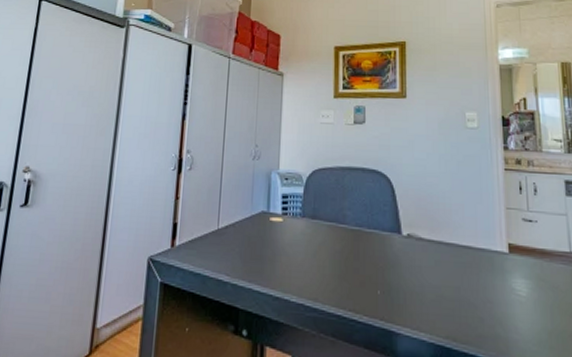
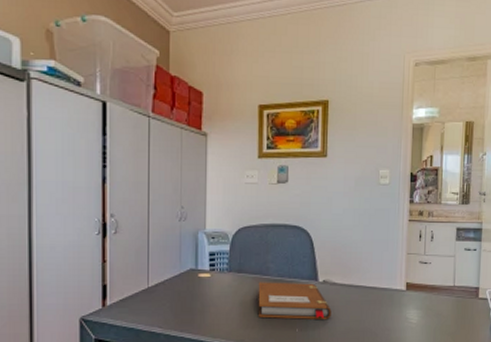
notebook: none [333,231,419,282] -> present [258,282,332,319]

